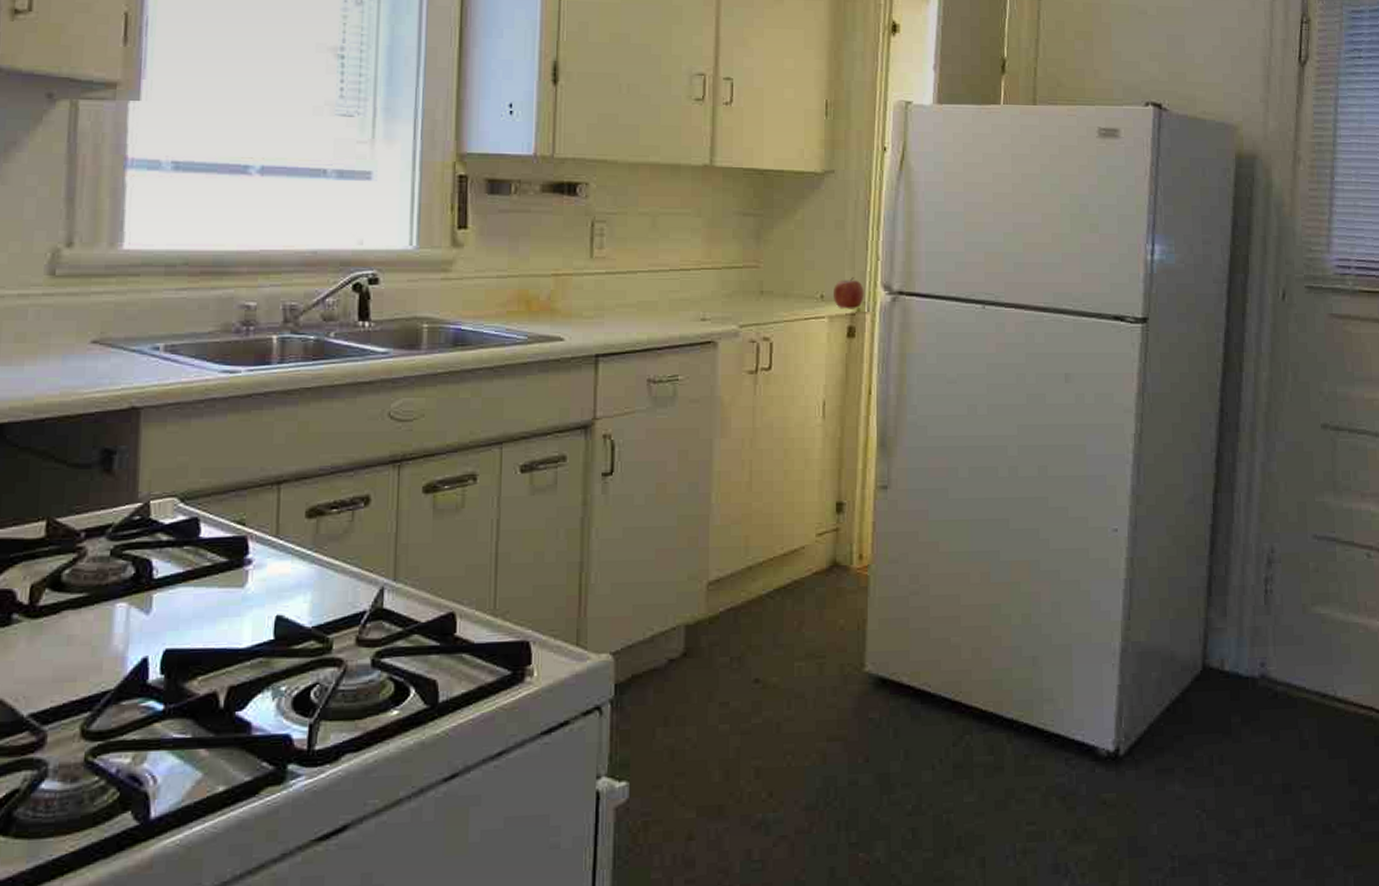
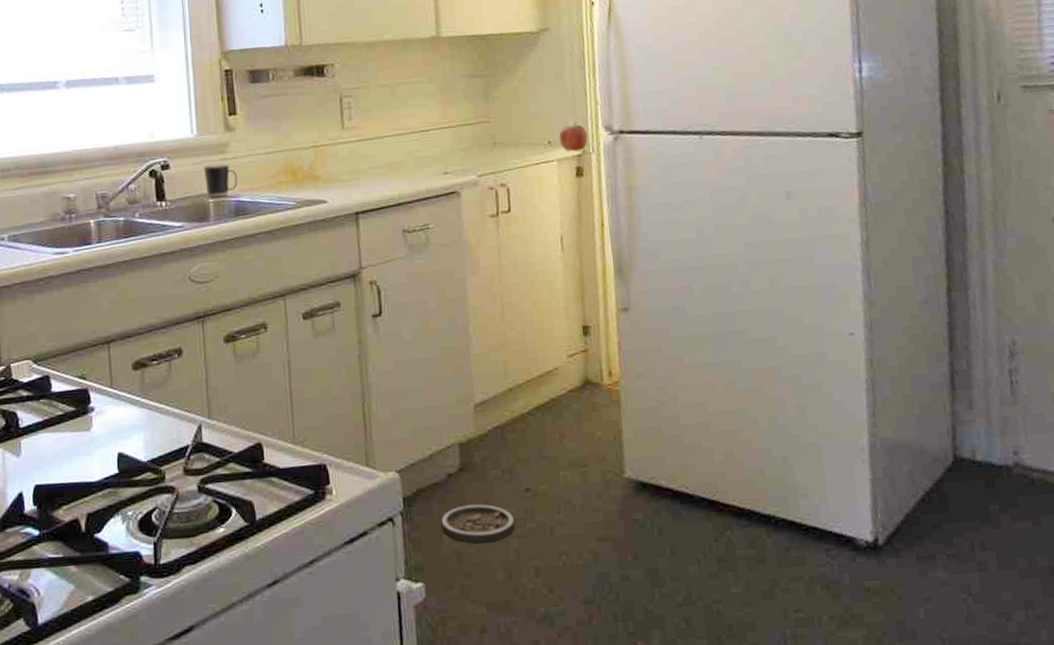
mug: none [419,283,461,321] -> present [203,163,238,197]
pet bowl: none [656,694,738,739] -> present [441,504,515,543]

